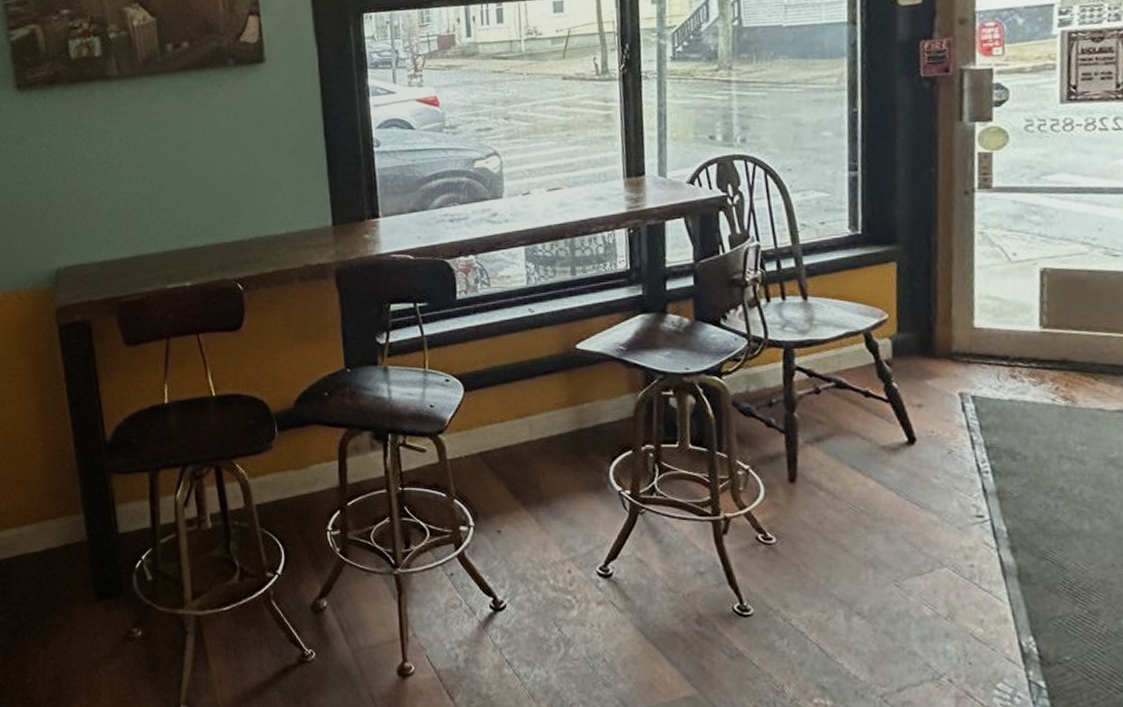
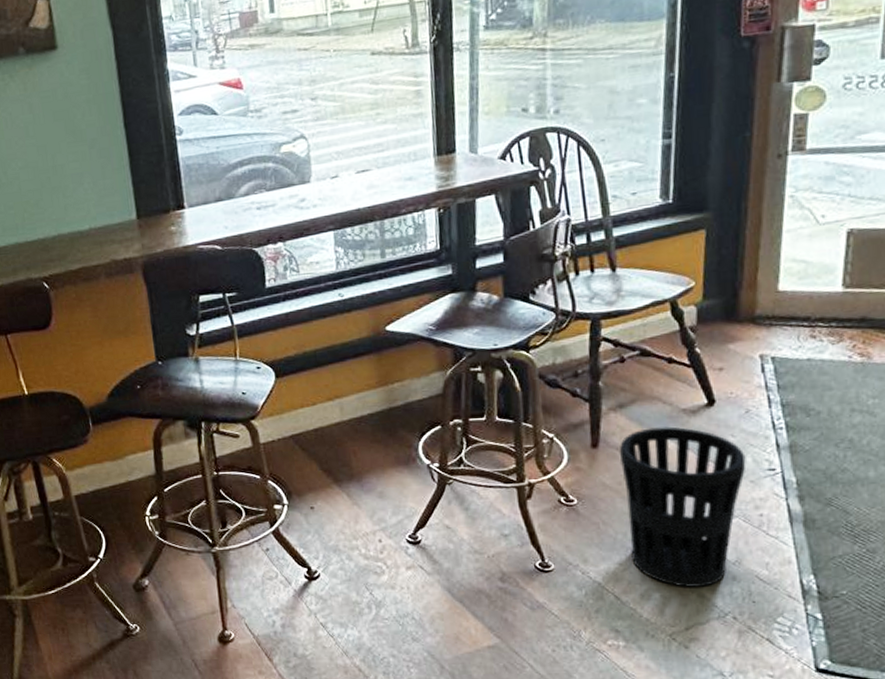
wastebasket: none [818,464,953,643] -> present [619,426,746,587]

